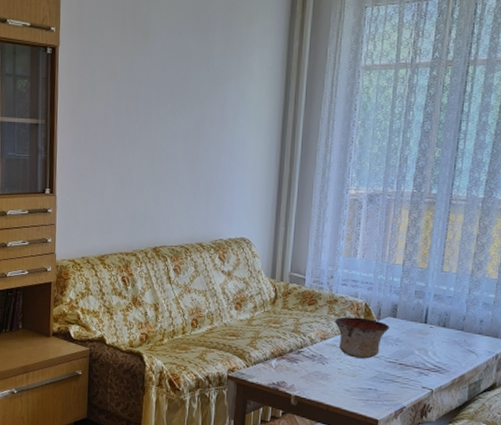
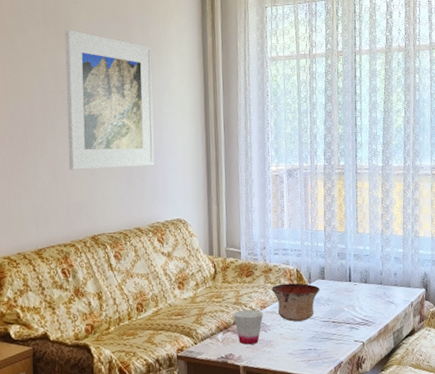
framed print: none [136,30,231,180] -> present [64,29,155,170]
cup: none [290,339,323,375] -> present [233,310,264,345]

